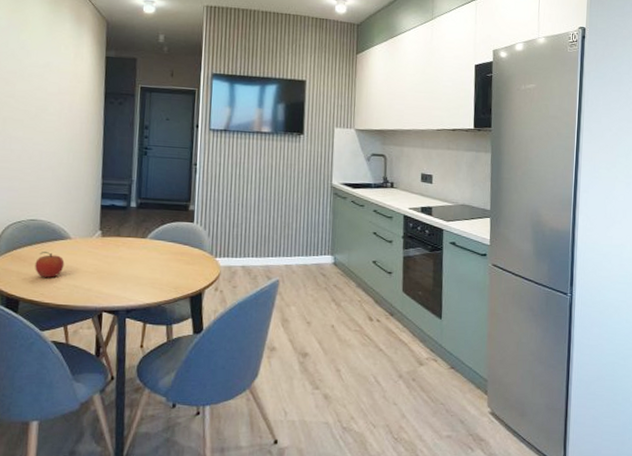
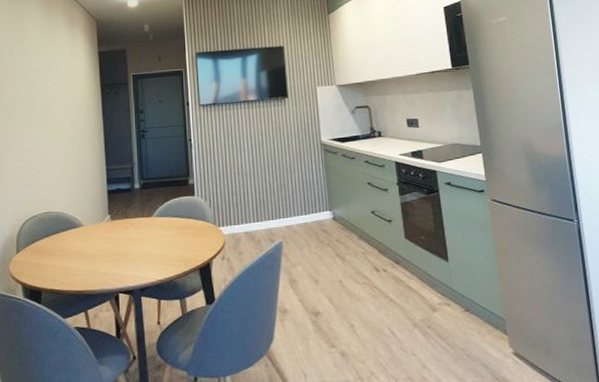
fruit: present [35,252,65,278] -> none [53,241,80,266]

